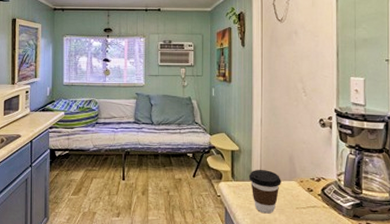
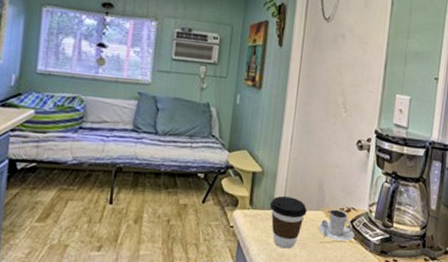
cappuccino: none [294,179,327,207] -> present [319,209,355,241]

